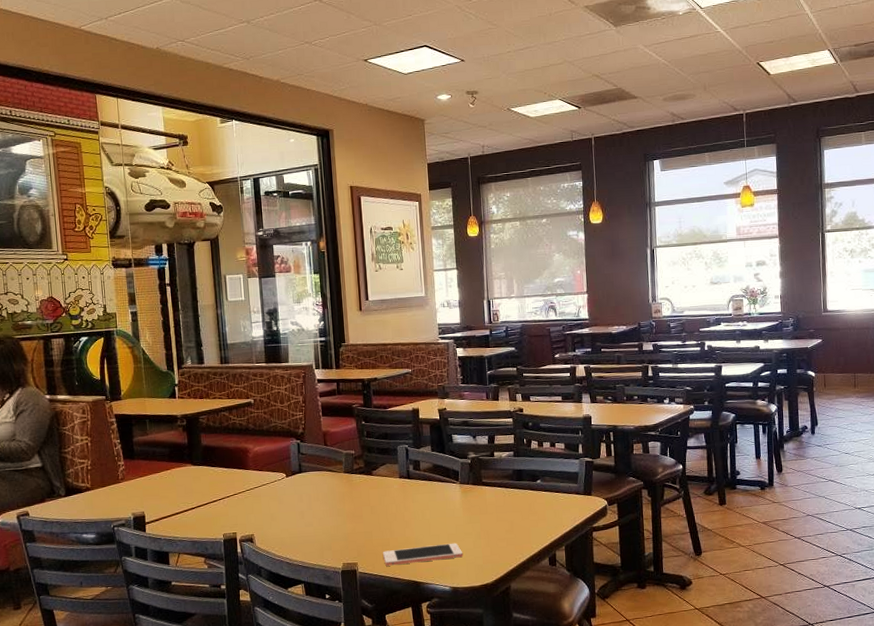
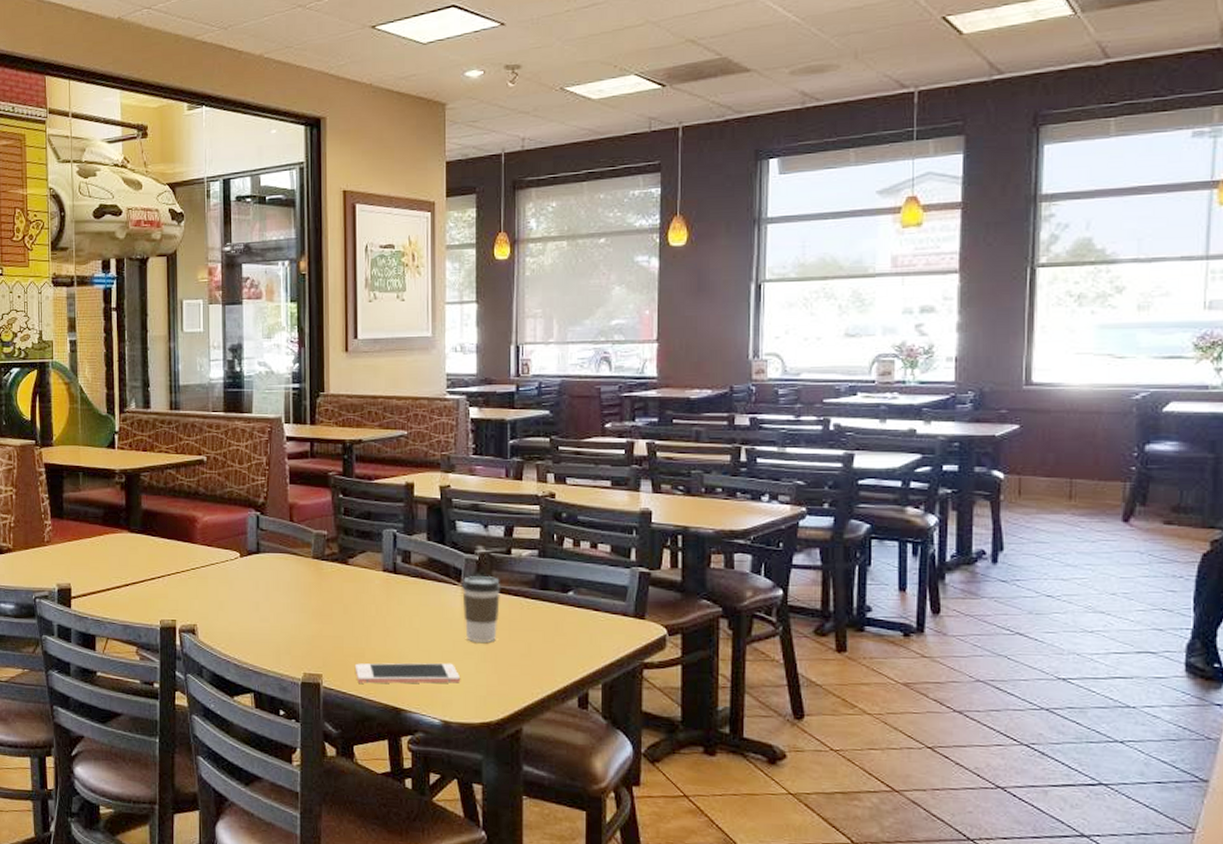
coffee cup: none [459,474,489,526] -> present [462,576,501,643]

